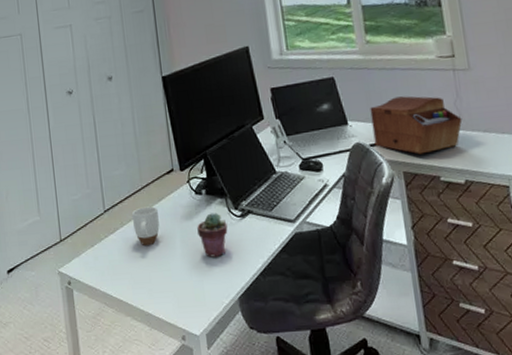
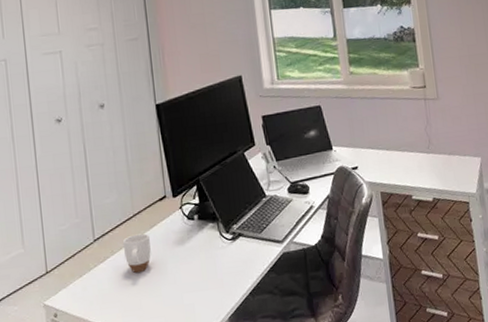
potted succulent: present [197,213,228,258] -> none [189,237,219,281]
sewing box: present [370,96,462,155] -> none [352,123,432,176]

